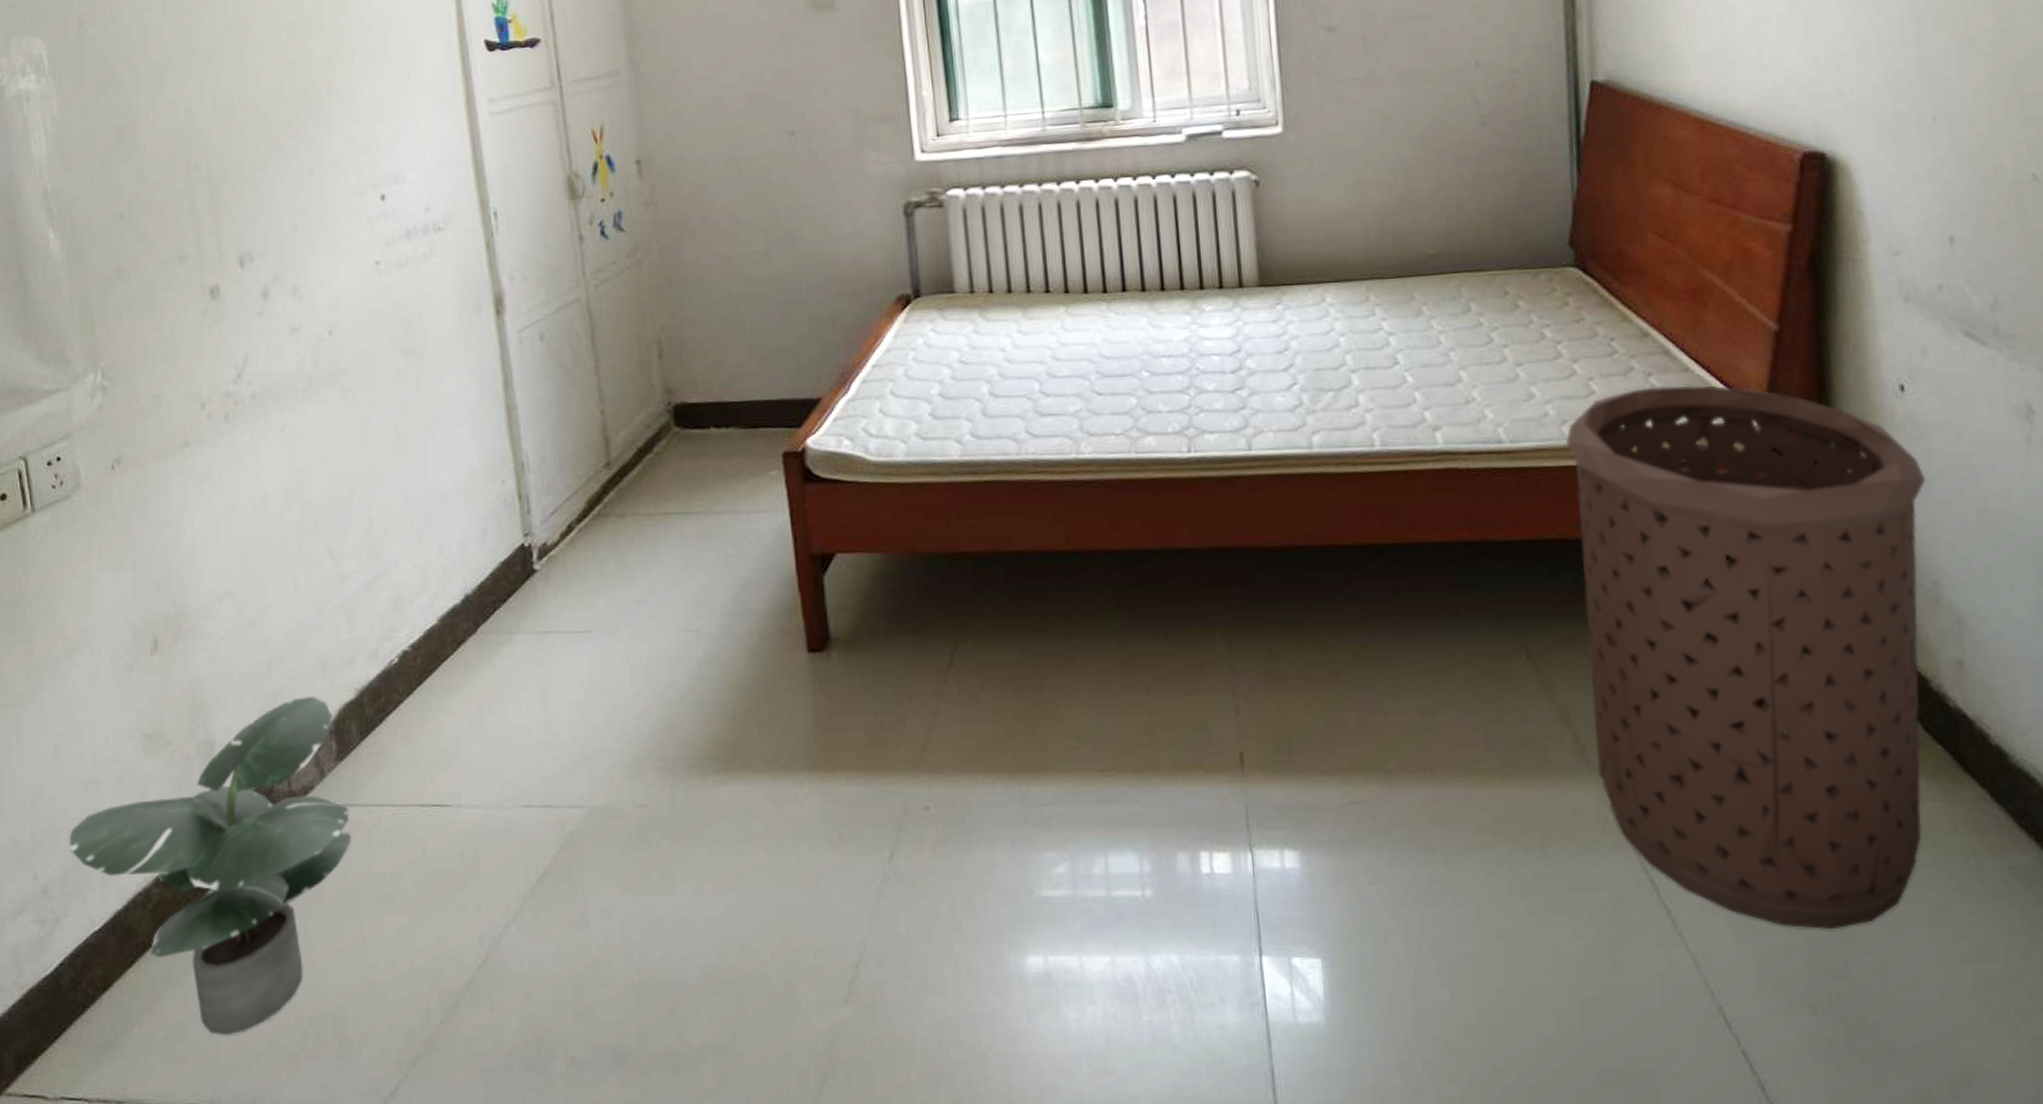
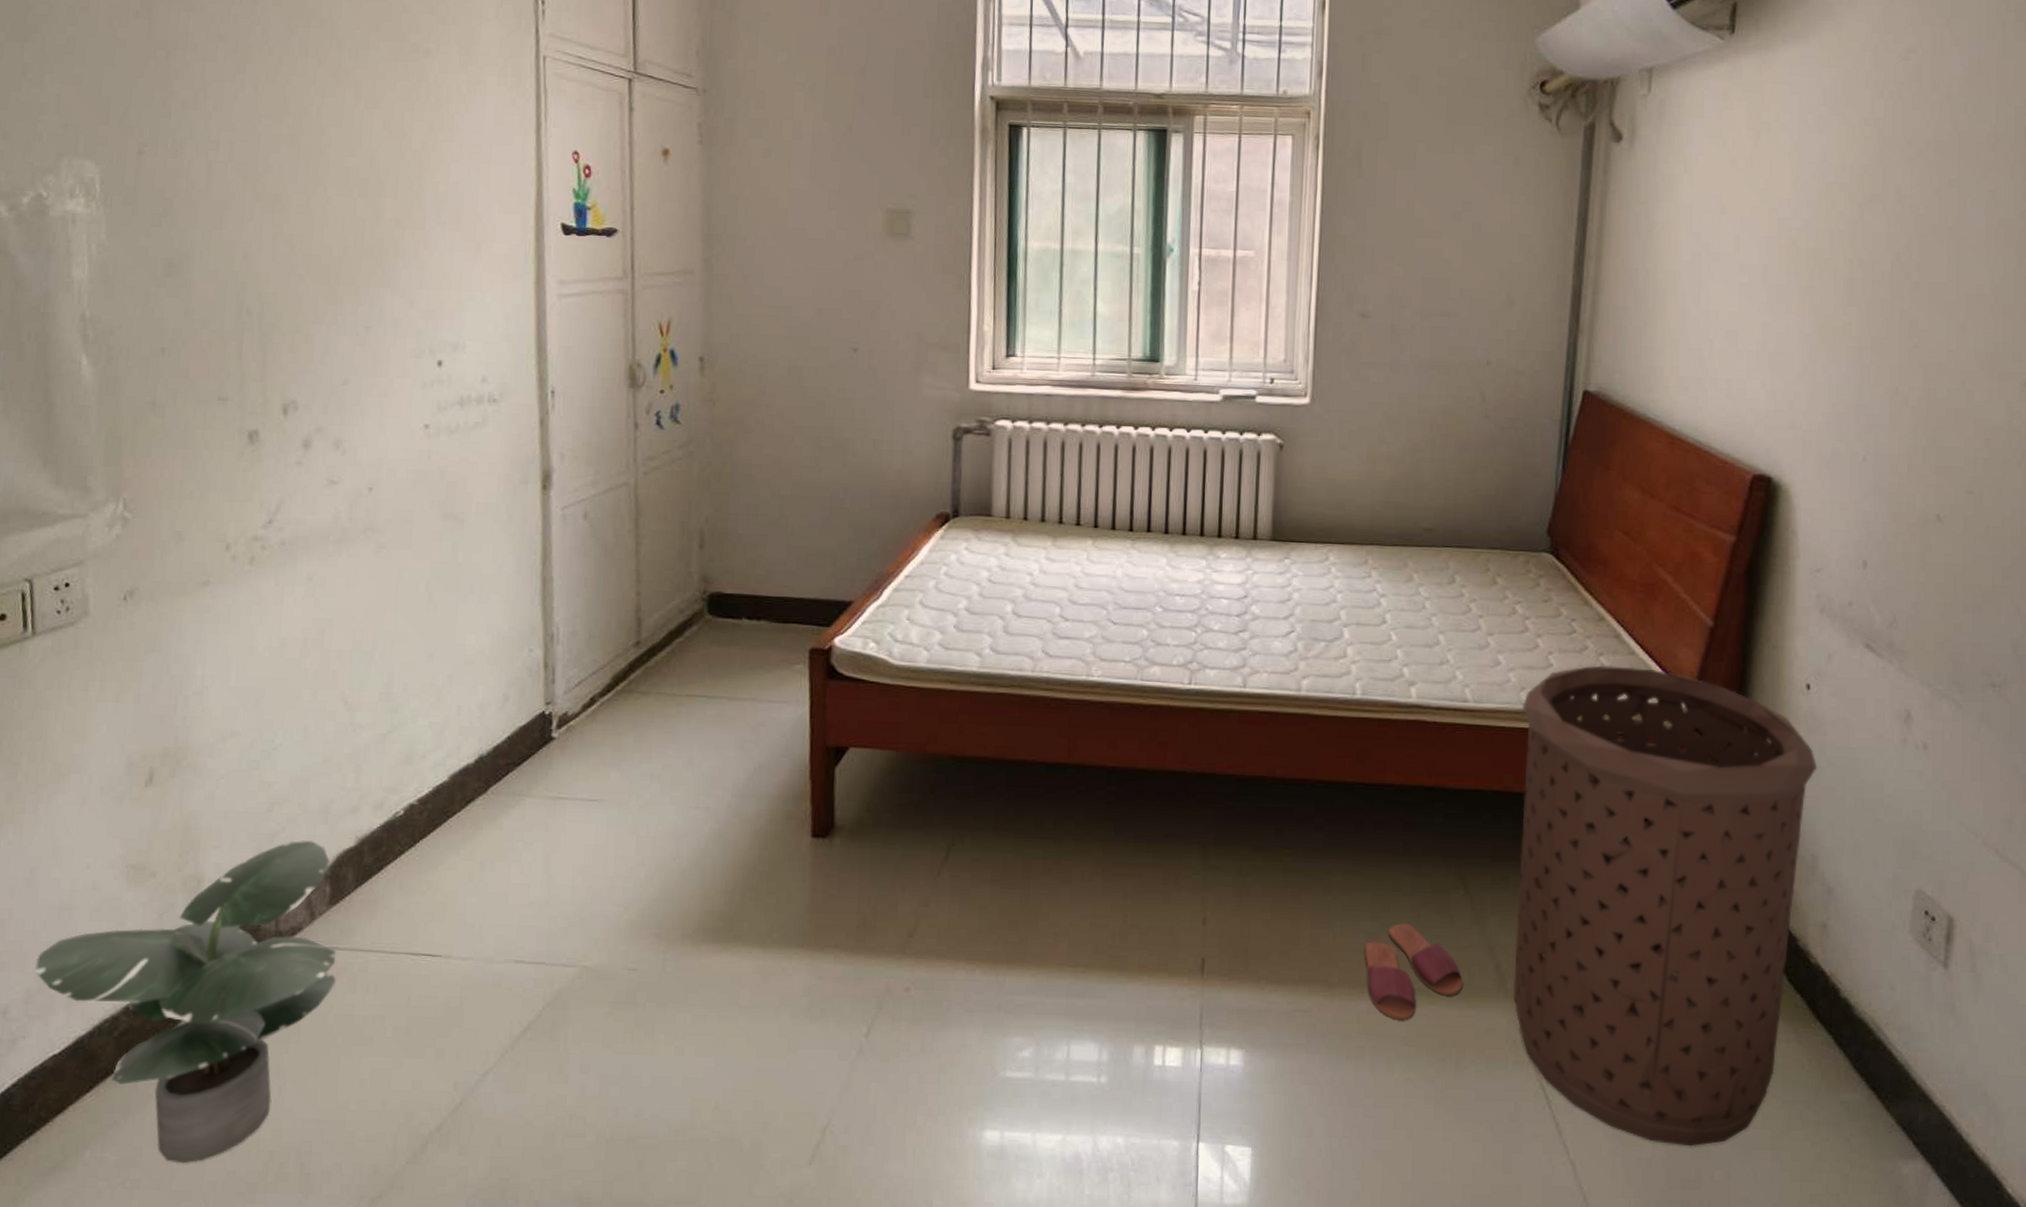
slippers: none [1421,696,1538,805] -> present [1365,923,1463,1020]

